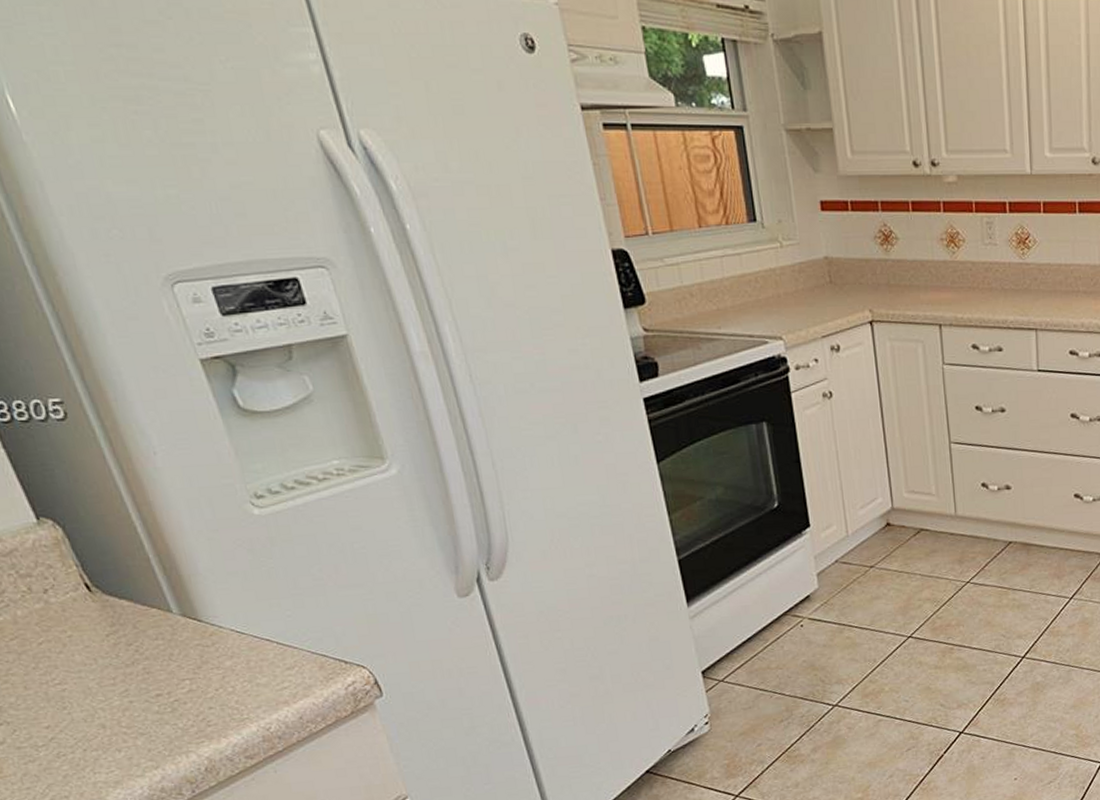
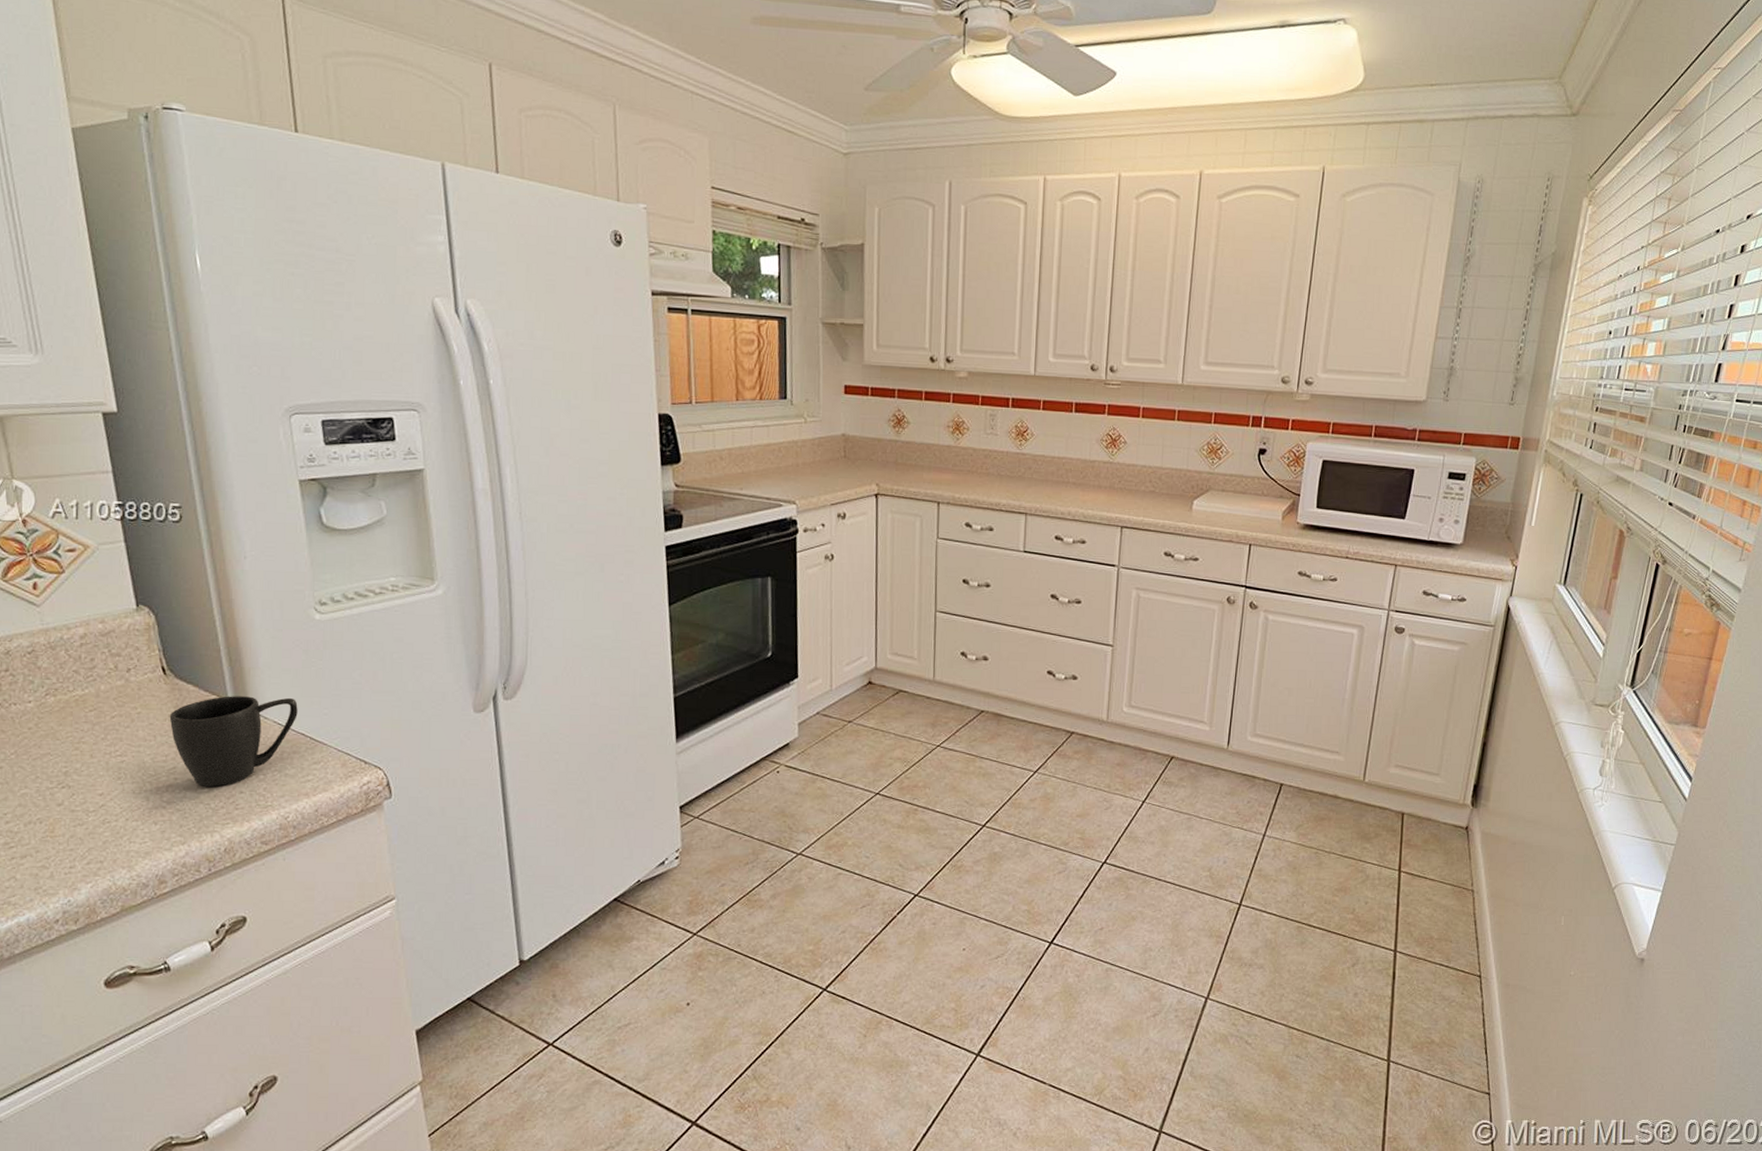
mug: none [106,602,257,707] -> present [169,696,298,787]

